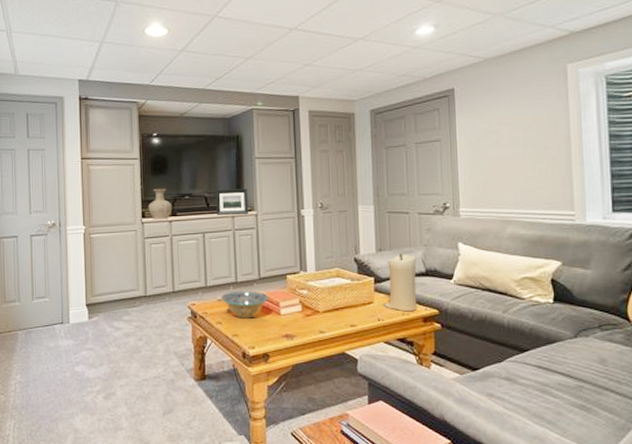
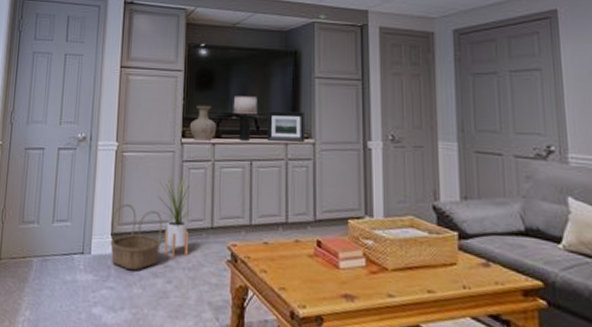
basket: none [85,278,131,333] -> present [110,203,163,271]
house plant: none [125,249,158,319] -> present [159,175,197,258]
table lamp: none [185,178,208,217] -> present [233,96,258,141]
decorative bowl: present [221,290,269,319] -> none [267,233,326,270]
candle: present [384,254,417,312] -> none [471,205,515,281]

